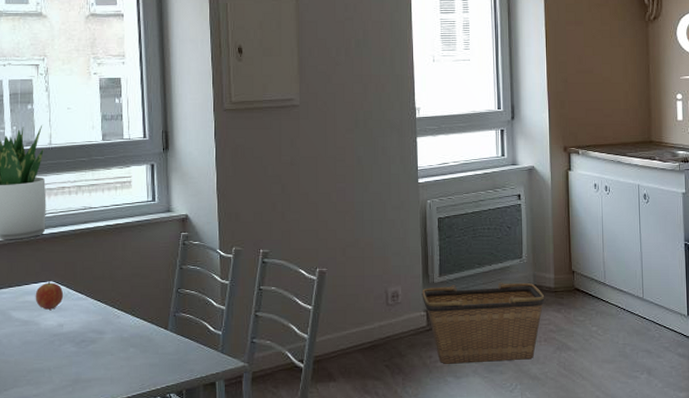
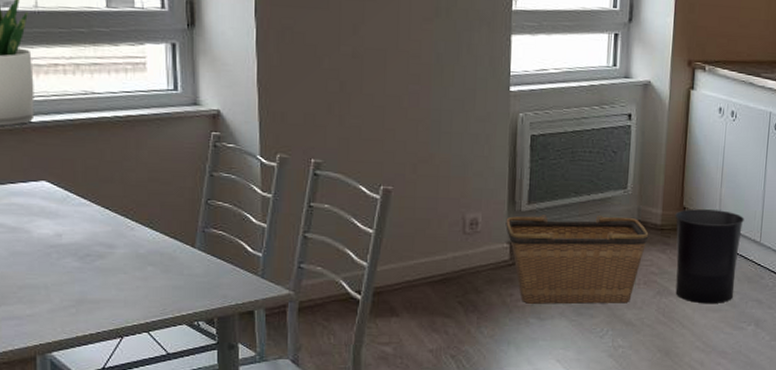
fruit: present [35,280,64,310] -> none [24,179,62,216]
waste bin: none [566,272,627,356] -> present [675,209,744,303]

